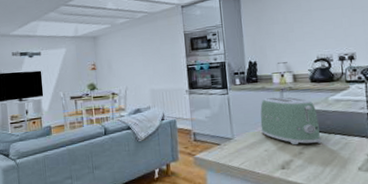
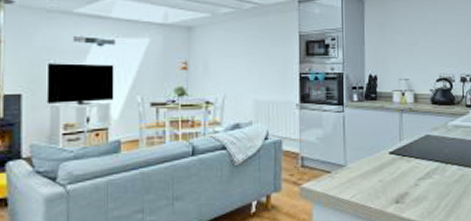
toaster: present [260,97,322,145] -> none [376,119,438,176]

